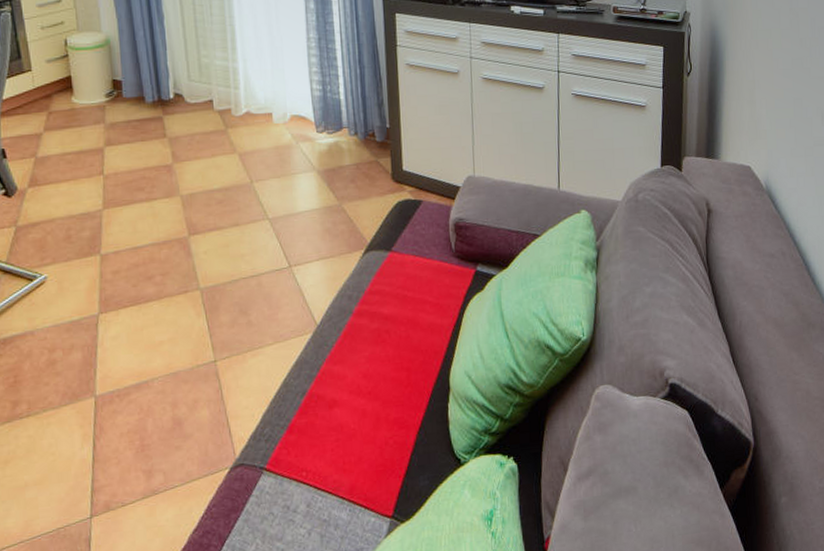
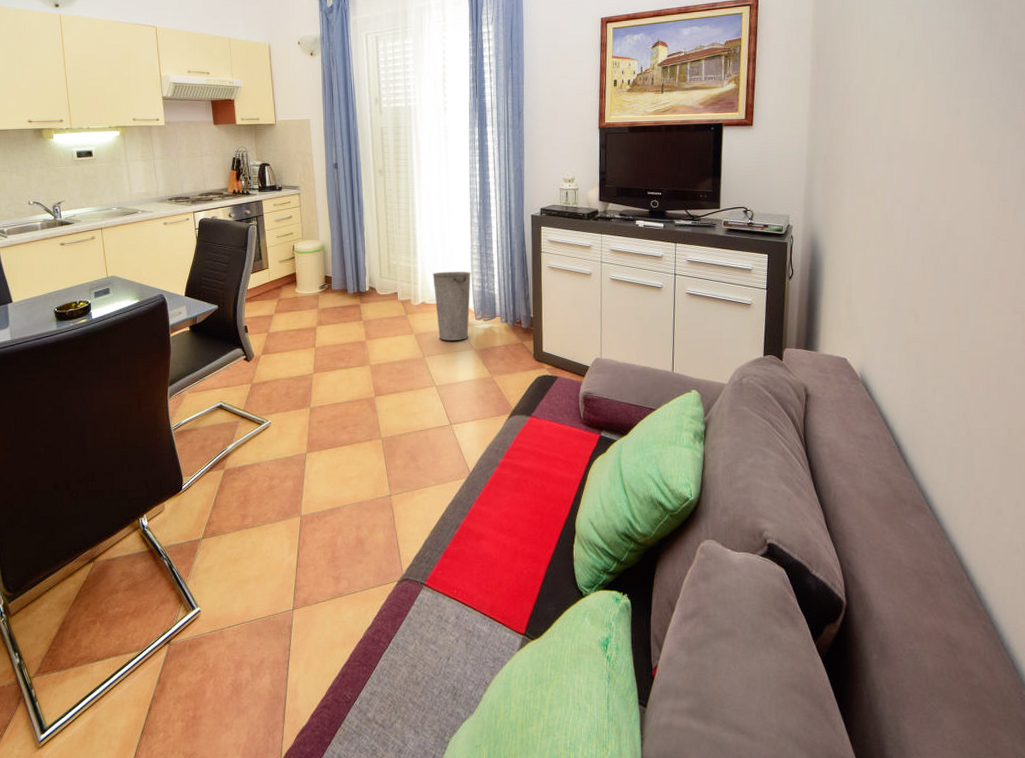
bucket: none [258,71,309,161] -> present [432,271,471,341]

